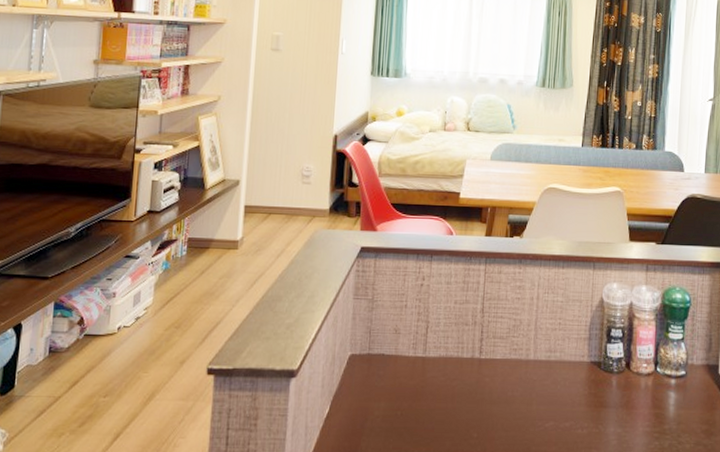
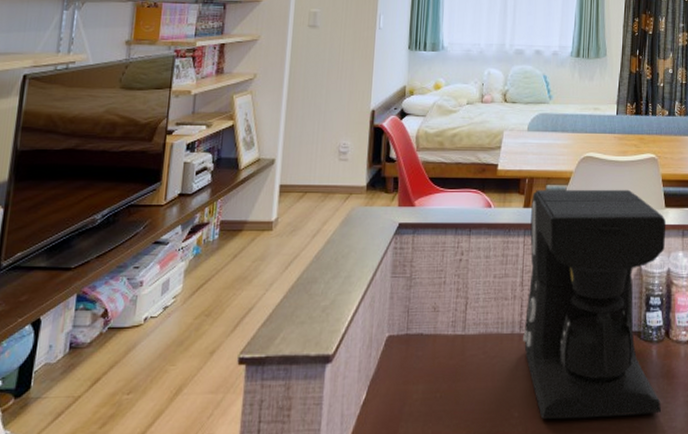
coffee maker: none [483,219,630,443] -> present [523,189,667,420]

